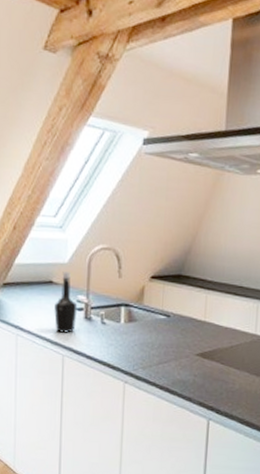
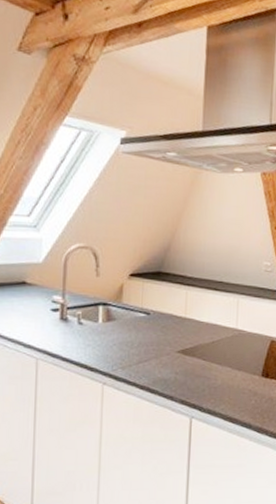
bottle: present [54,271,78,334] -> none [27,272,53,336]

